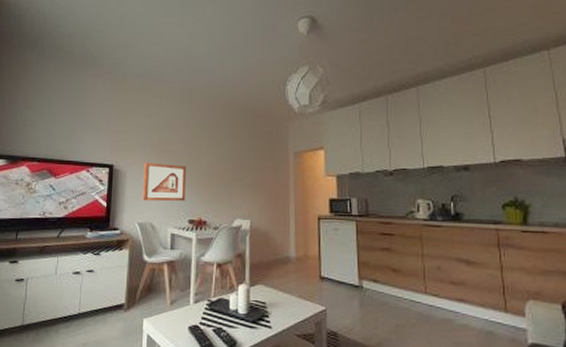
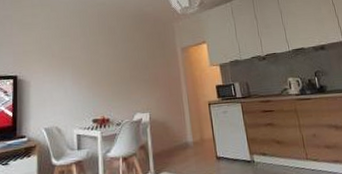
picture frame: present [142,162,186,202] -> none [46,69,88,107]

